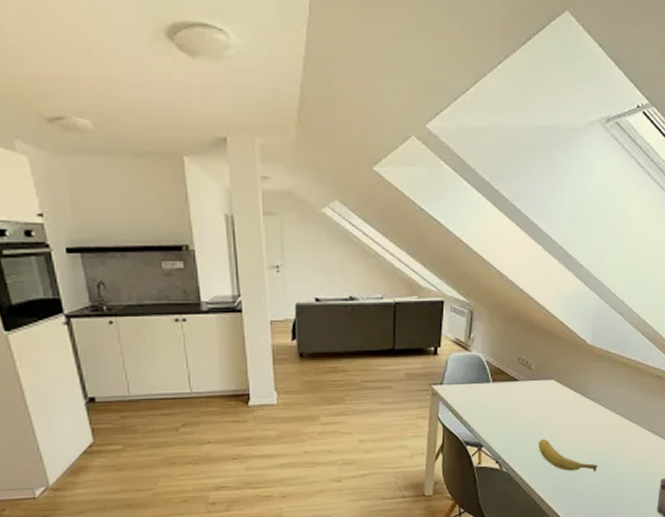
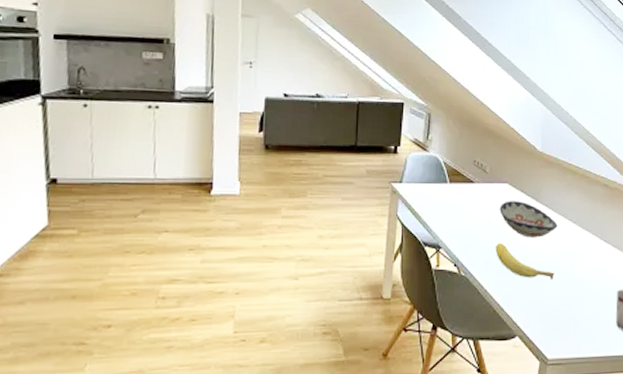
decorative bowl: none [544,397,604,433] -> present [499,201,558,238]

